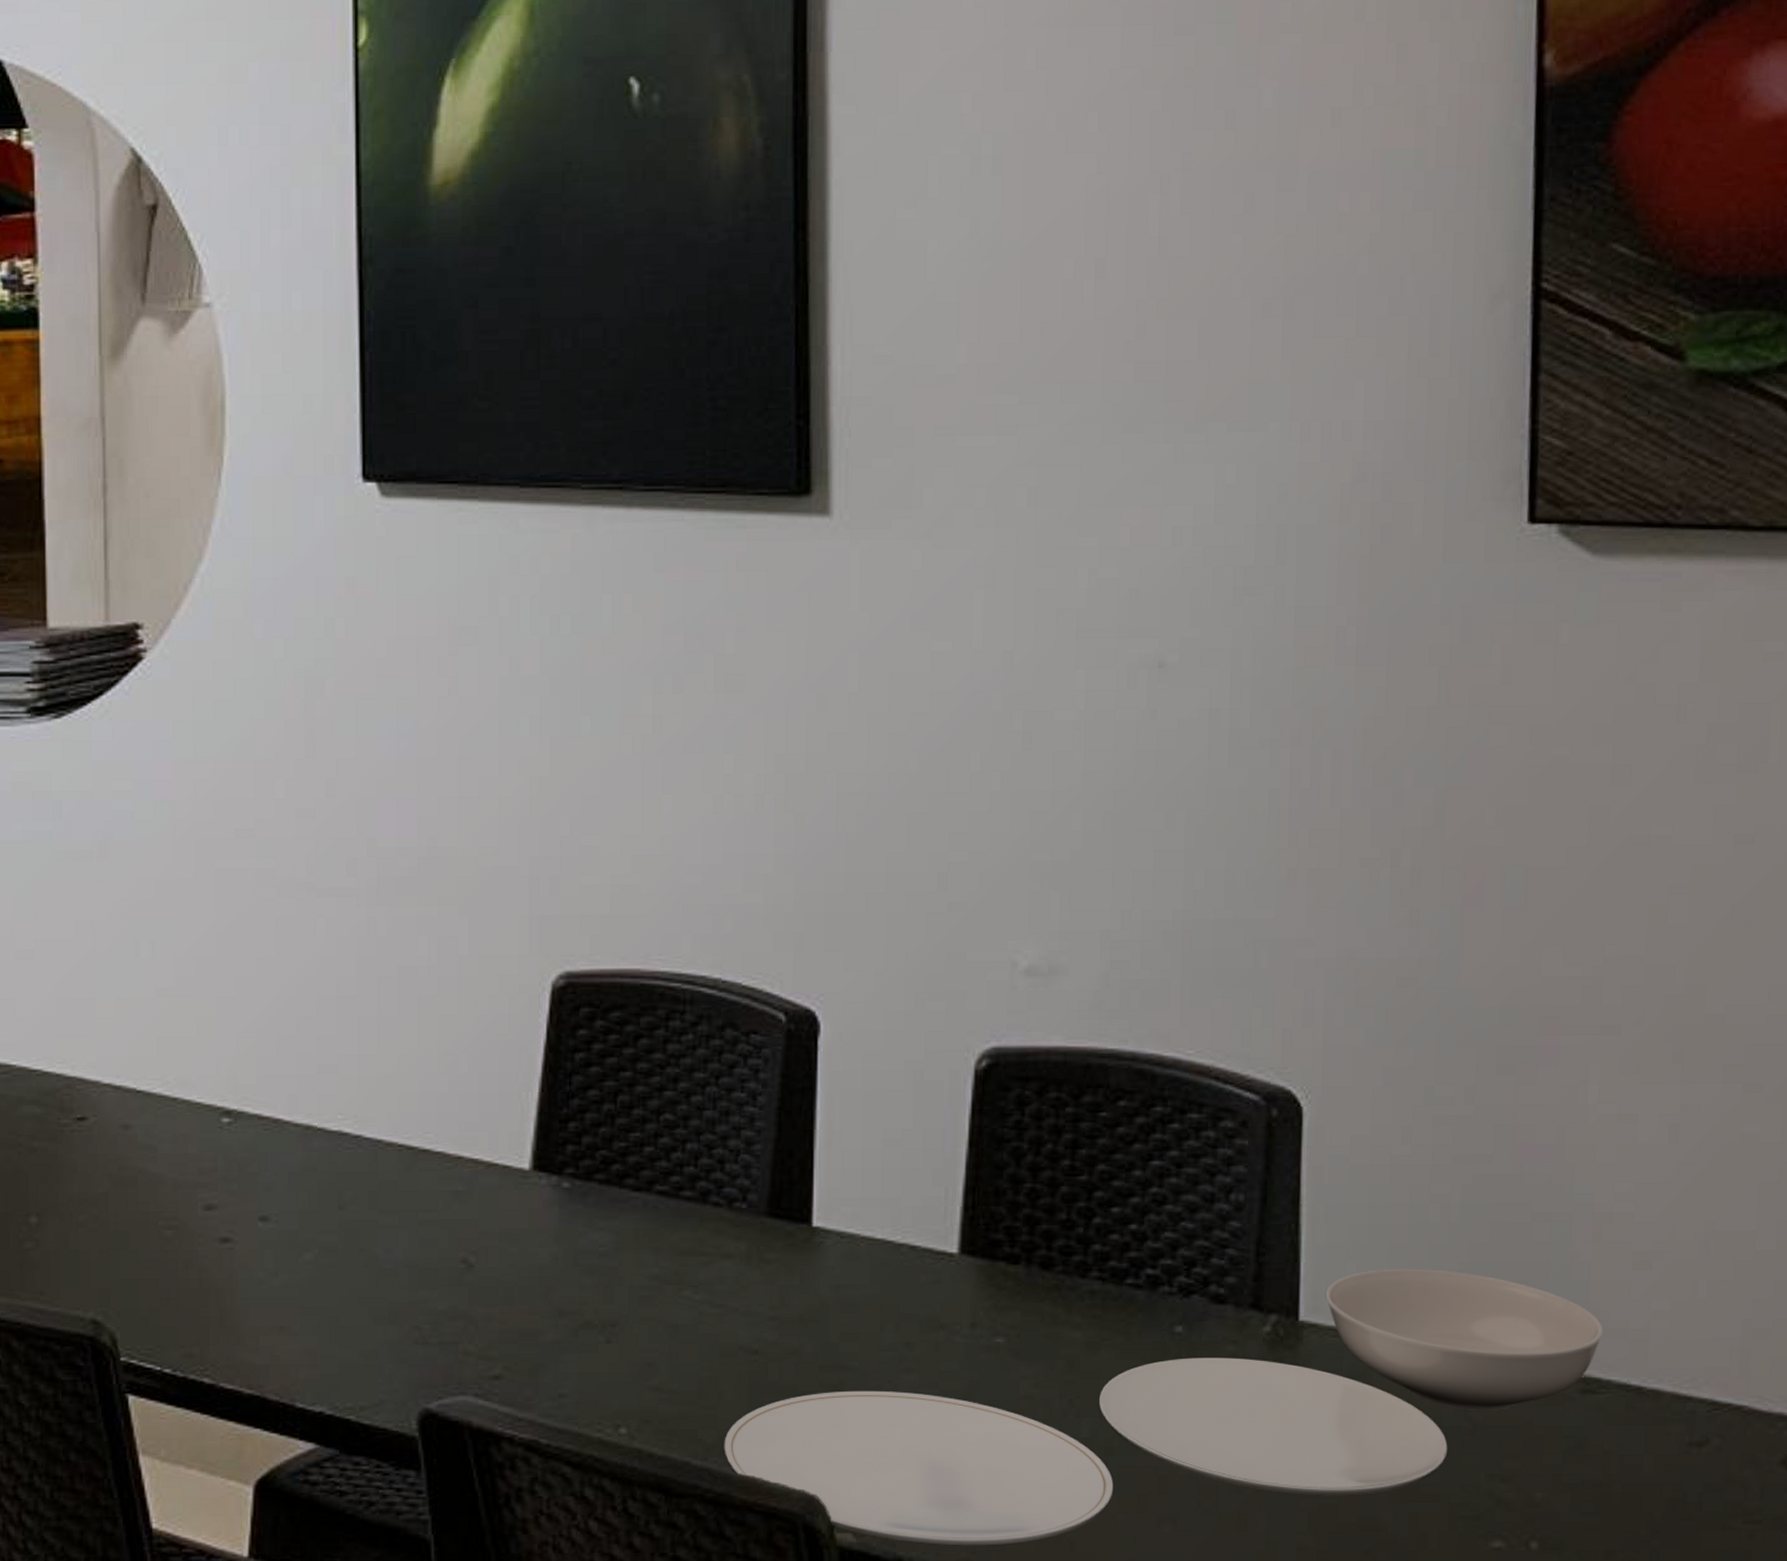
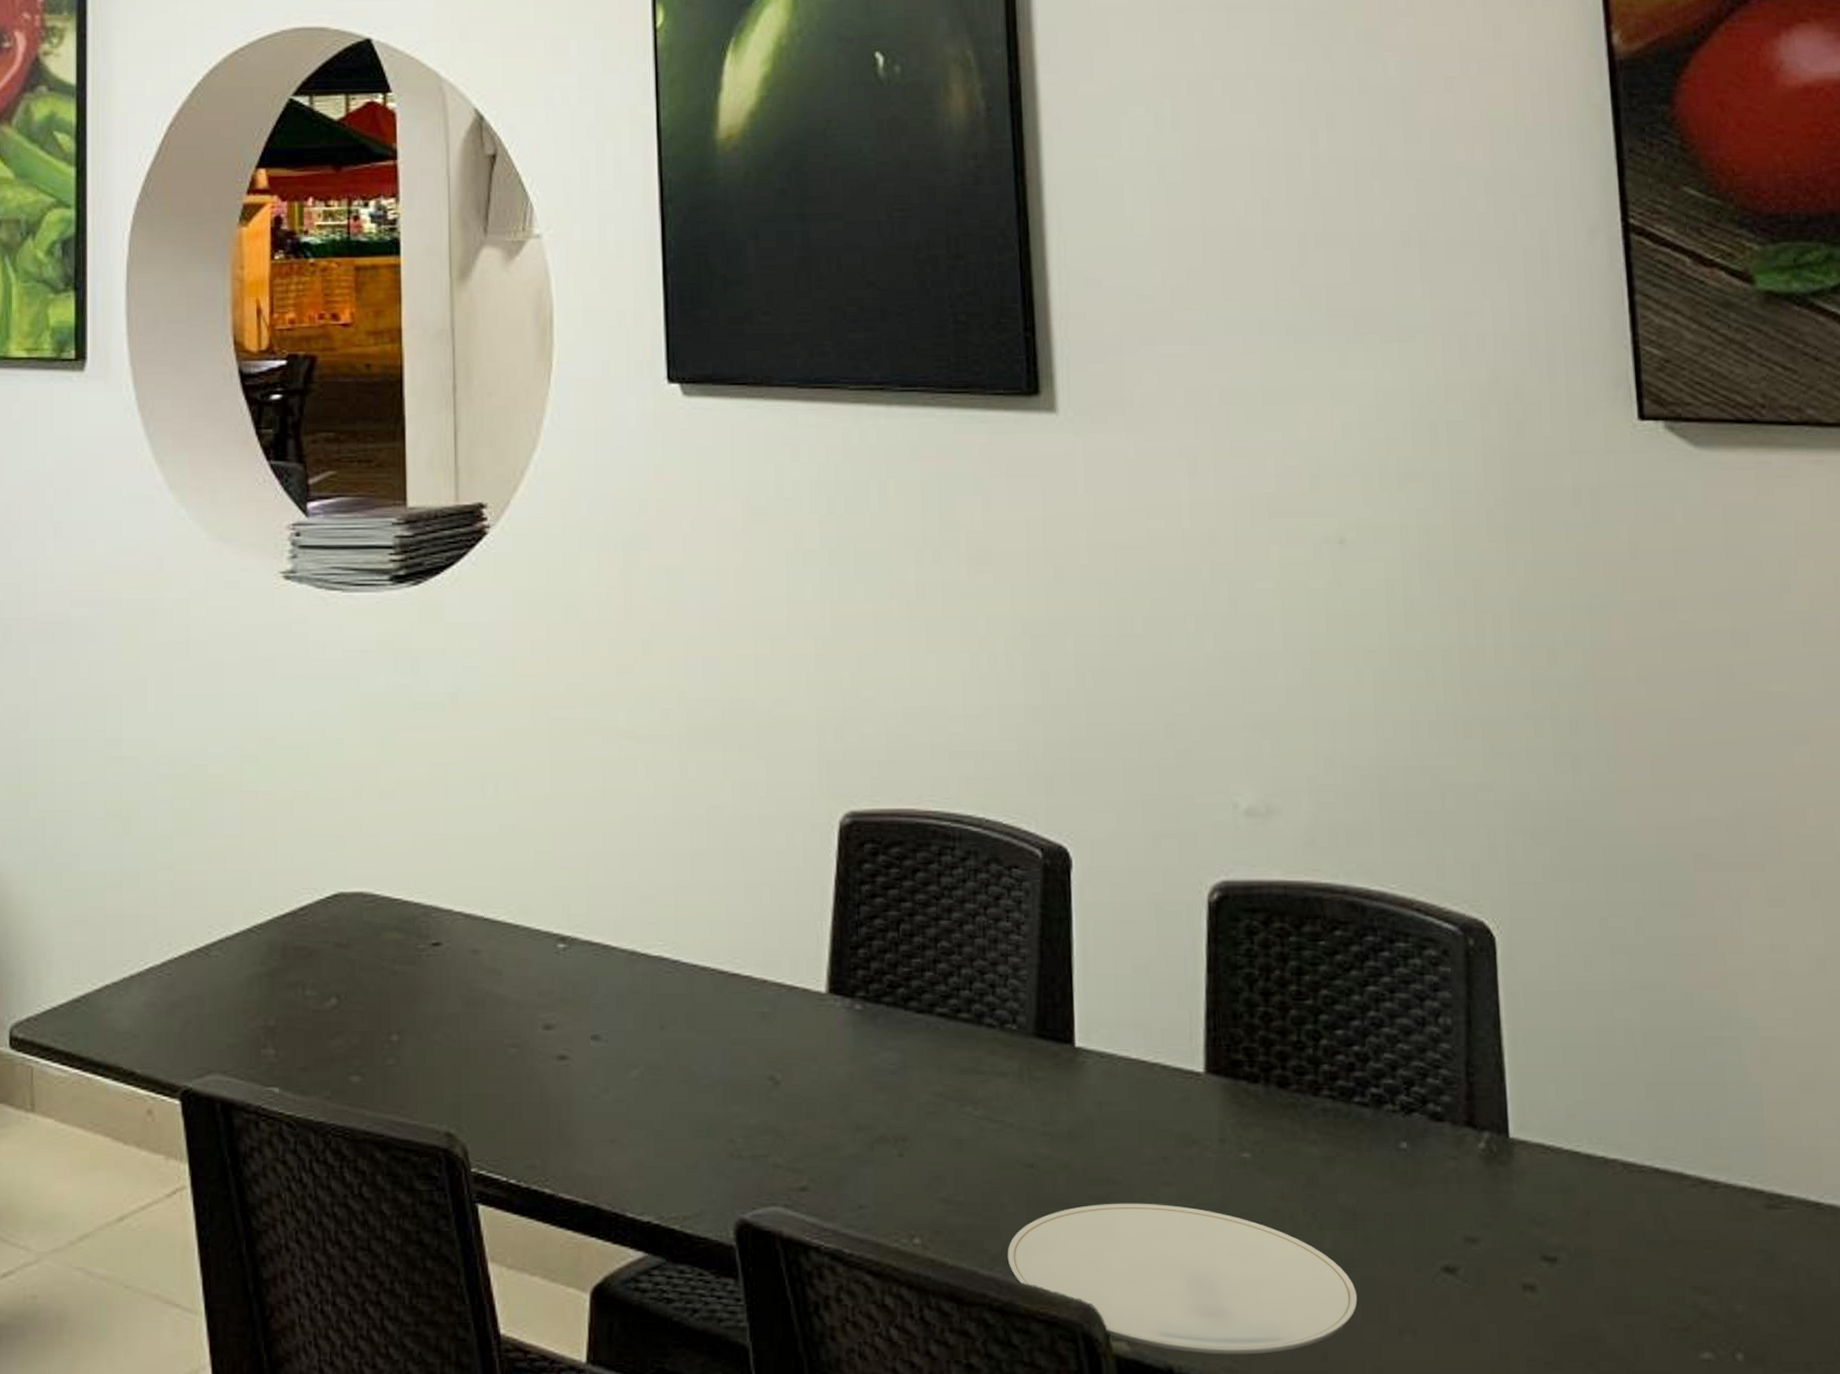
plate: present [1099,1357,1448,1495] -> none [1338,1173,1653,1306]
bowl: present [1325,1268,1604,1410] -> none [1530,1088,1780,1225]

